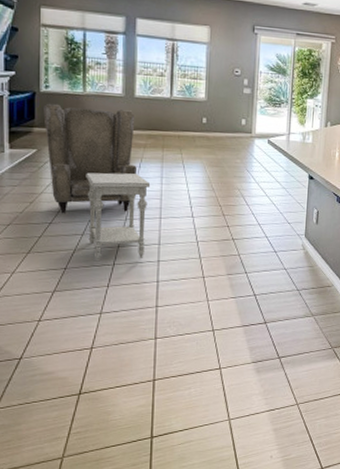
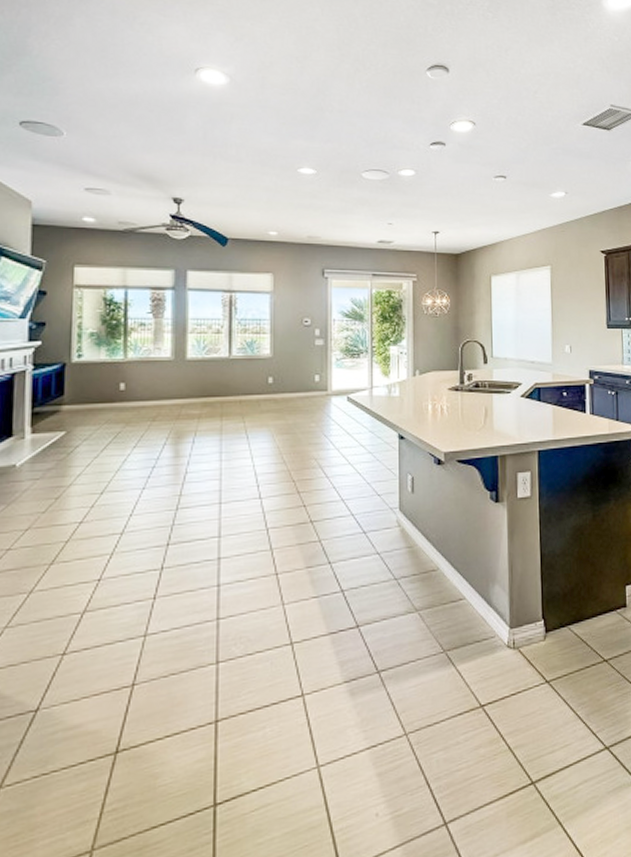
armchair: present [43,103,137,214] -> none [75,375,189,509]
side table: present [86,172,151,262] -> none [126,451,207,567]

